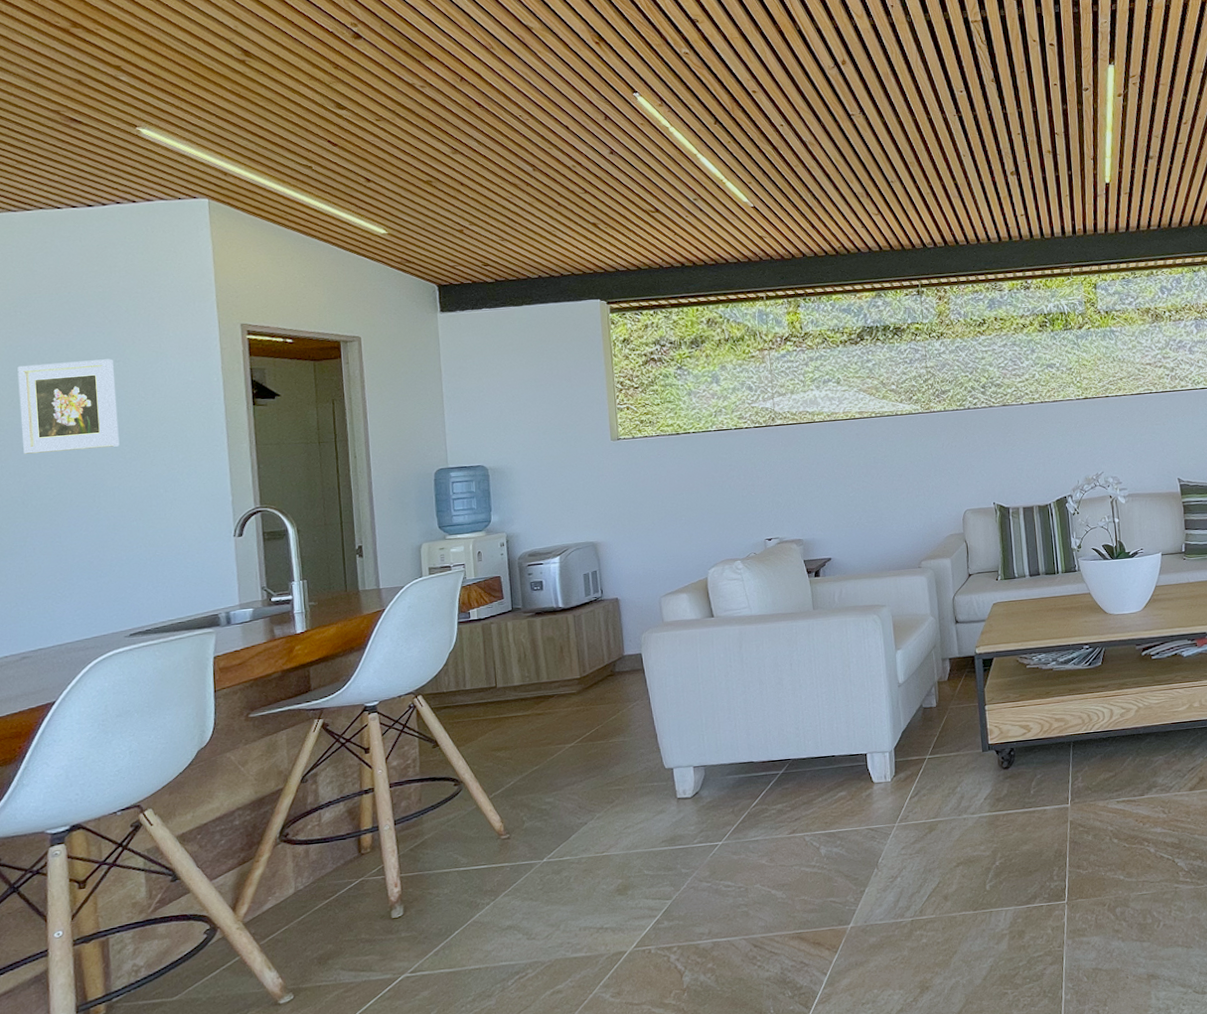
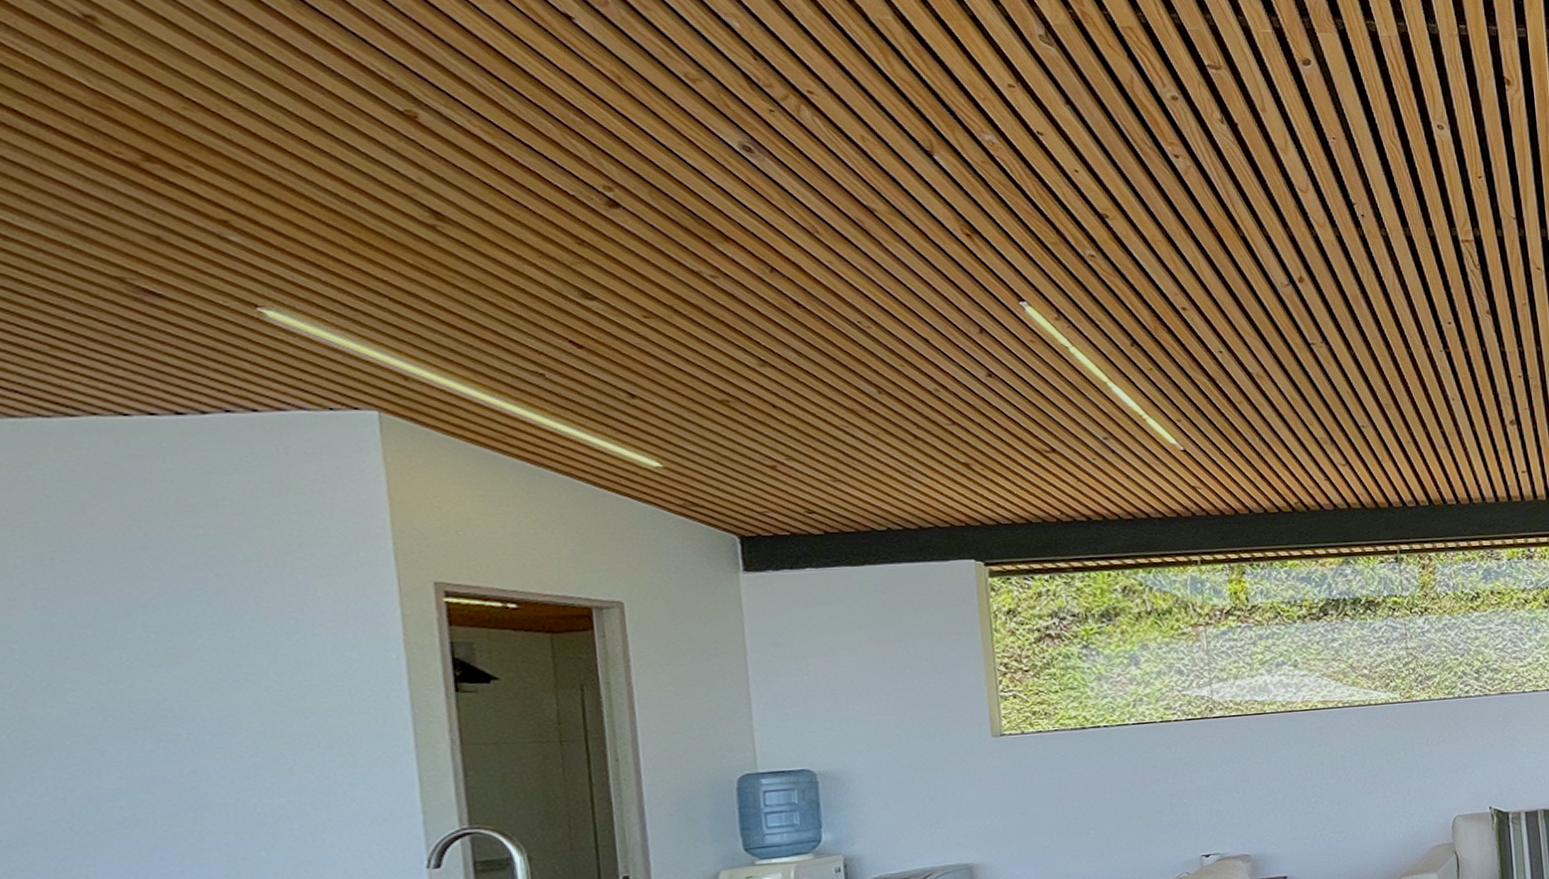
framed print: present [17,359,120,454] -> none [57,627,236,760]

